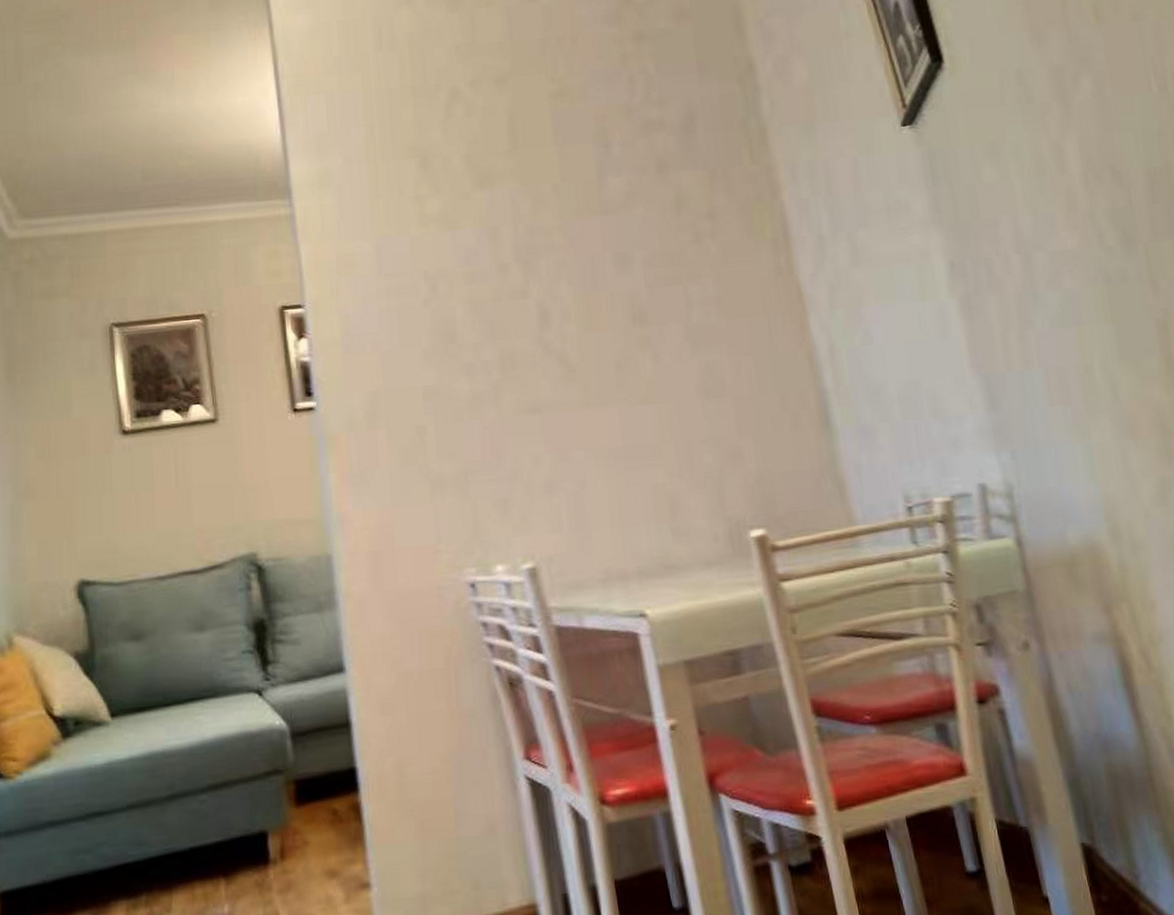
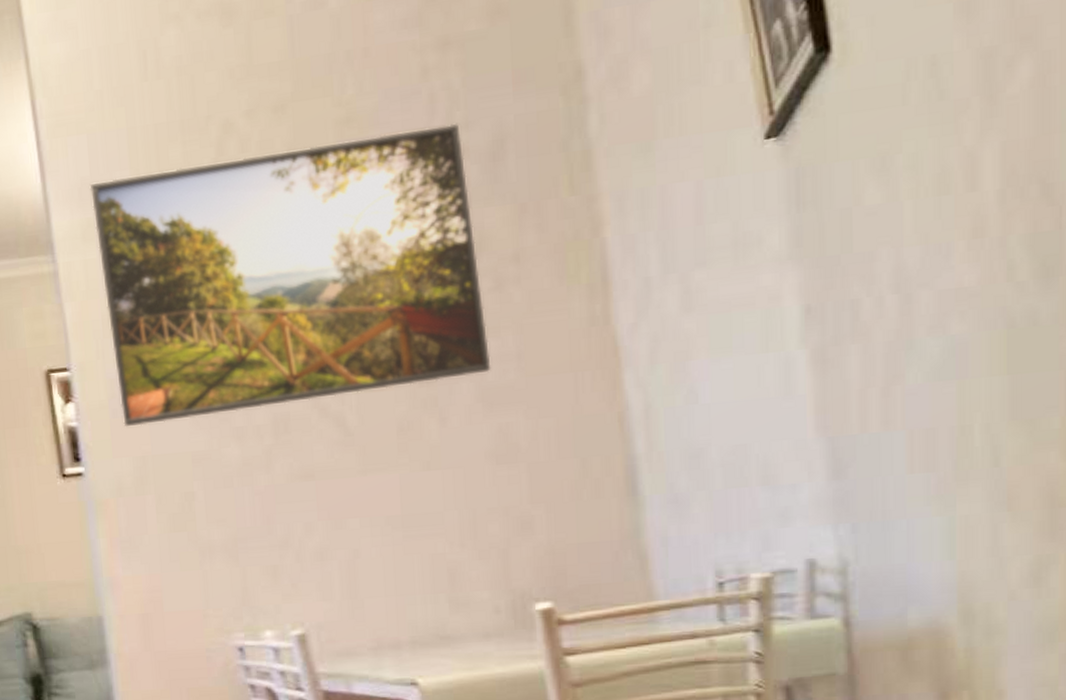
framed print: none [327,101,696,363] -> present [89,123,491,427]

